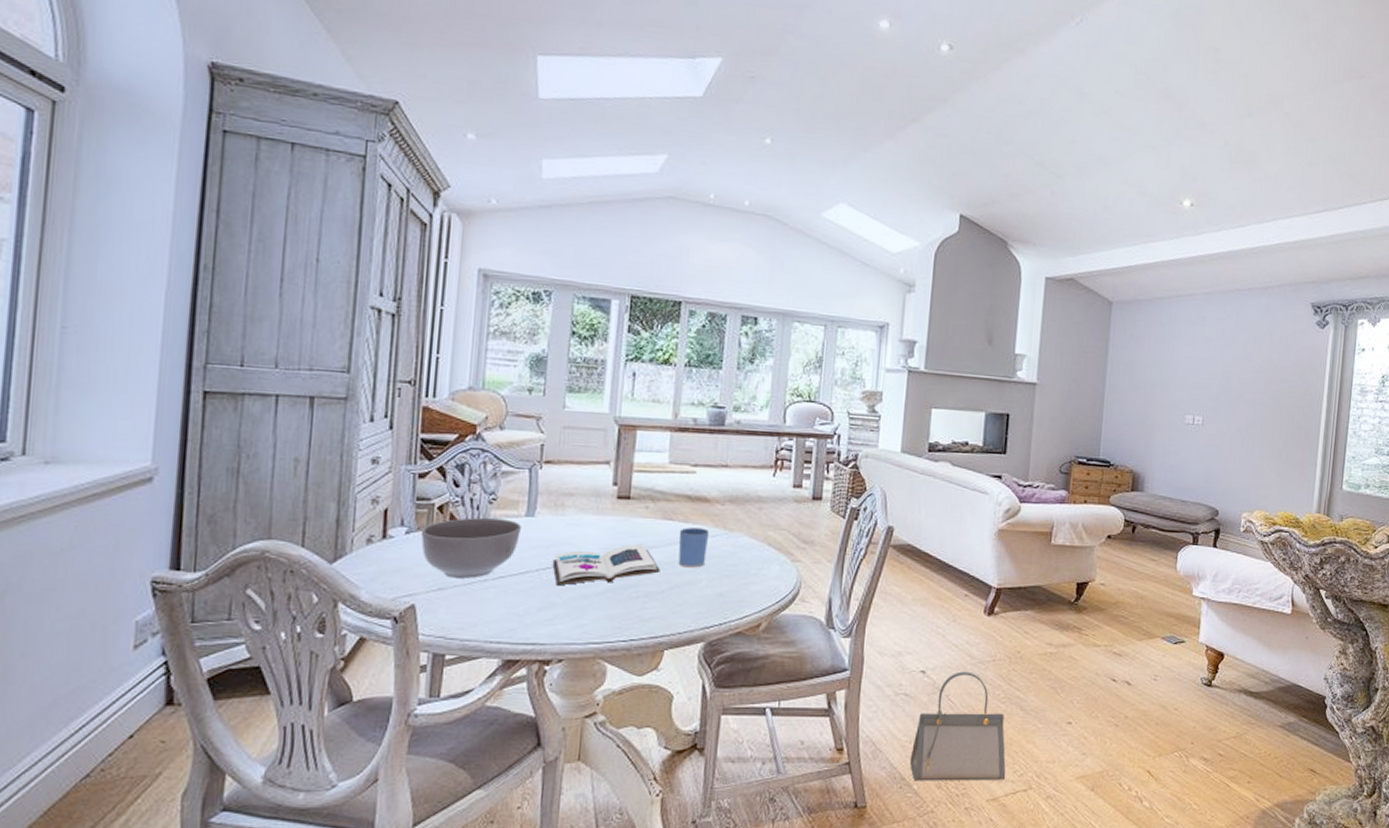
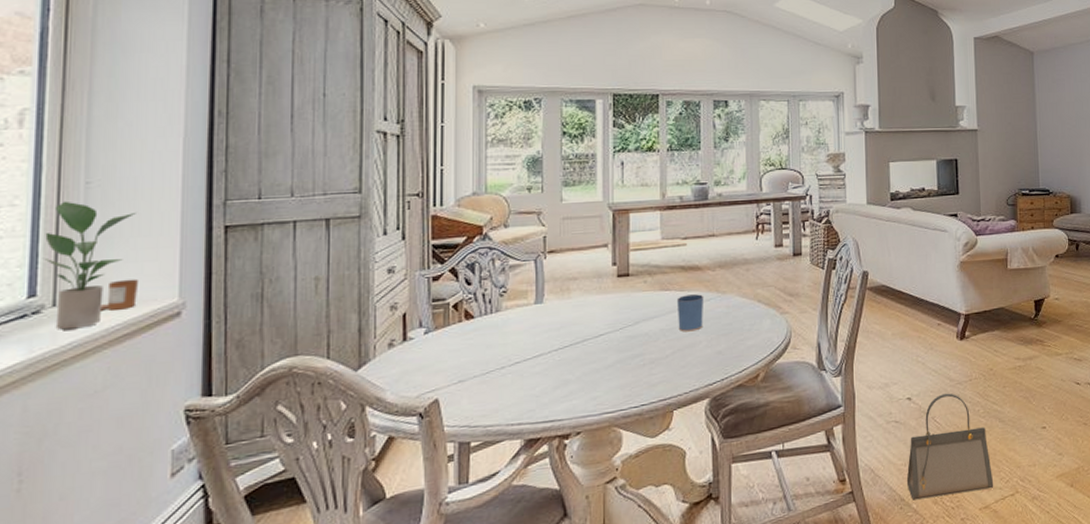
potted plant: none [15,344,112,482] -> present [44,201,136,330]
candle: none [71,435,112,468] -> present [101,278,140,311]
bowl: present [420,517,522,579] -> none [438,309,533,370]
book: present [552,543,660,586] -> none [563,315,663,364]

